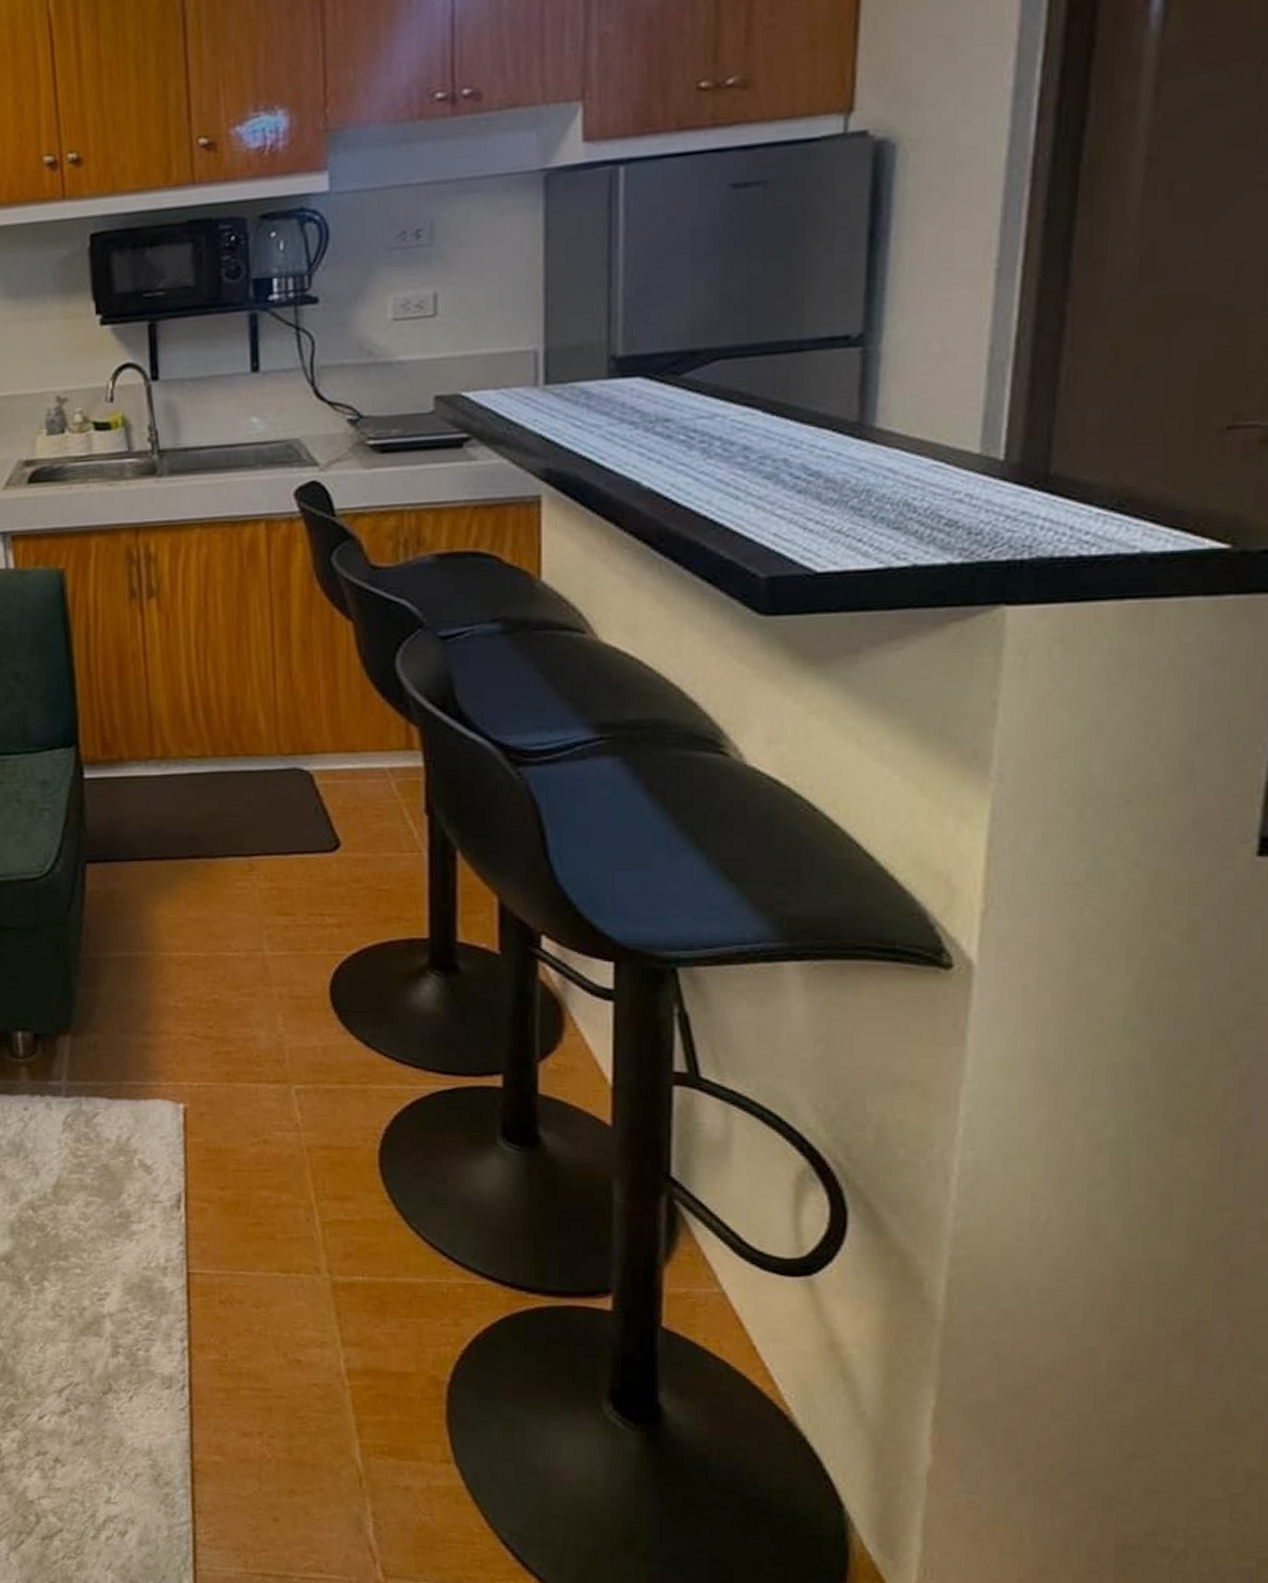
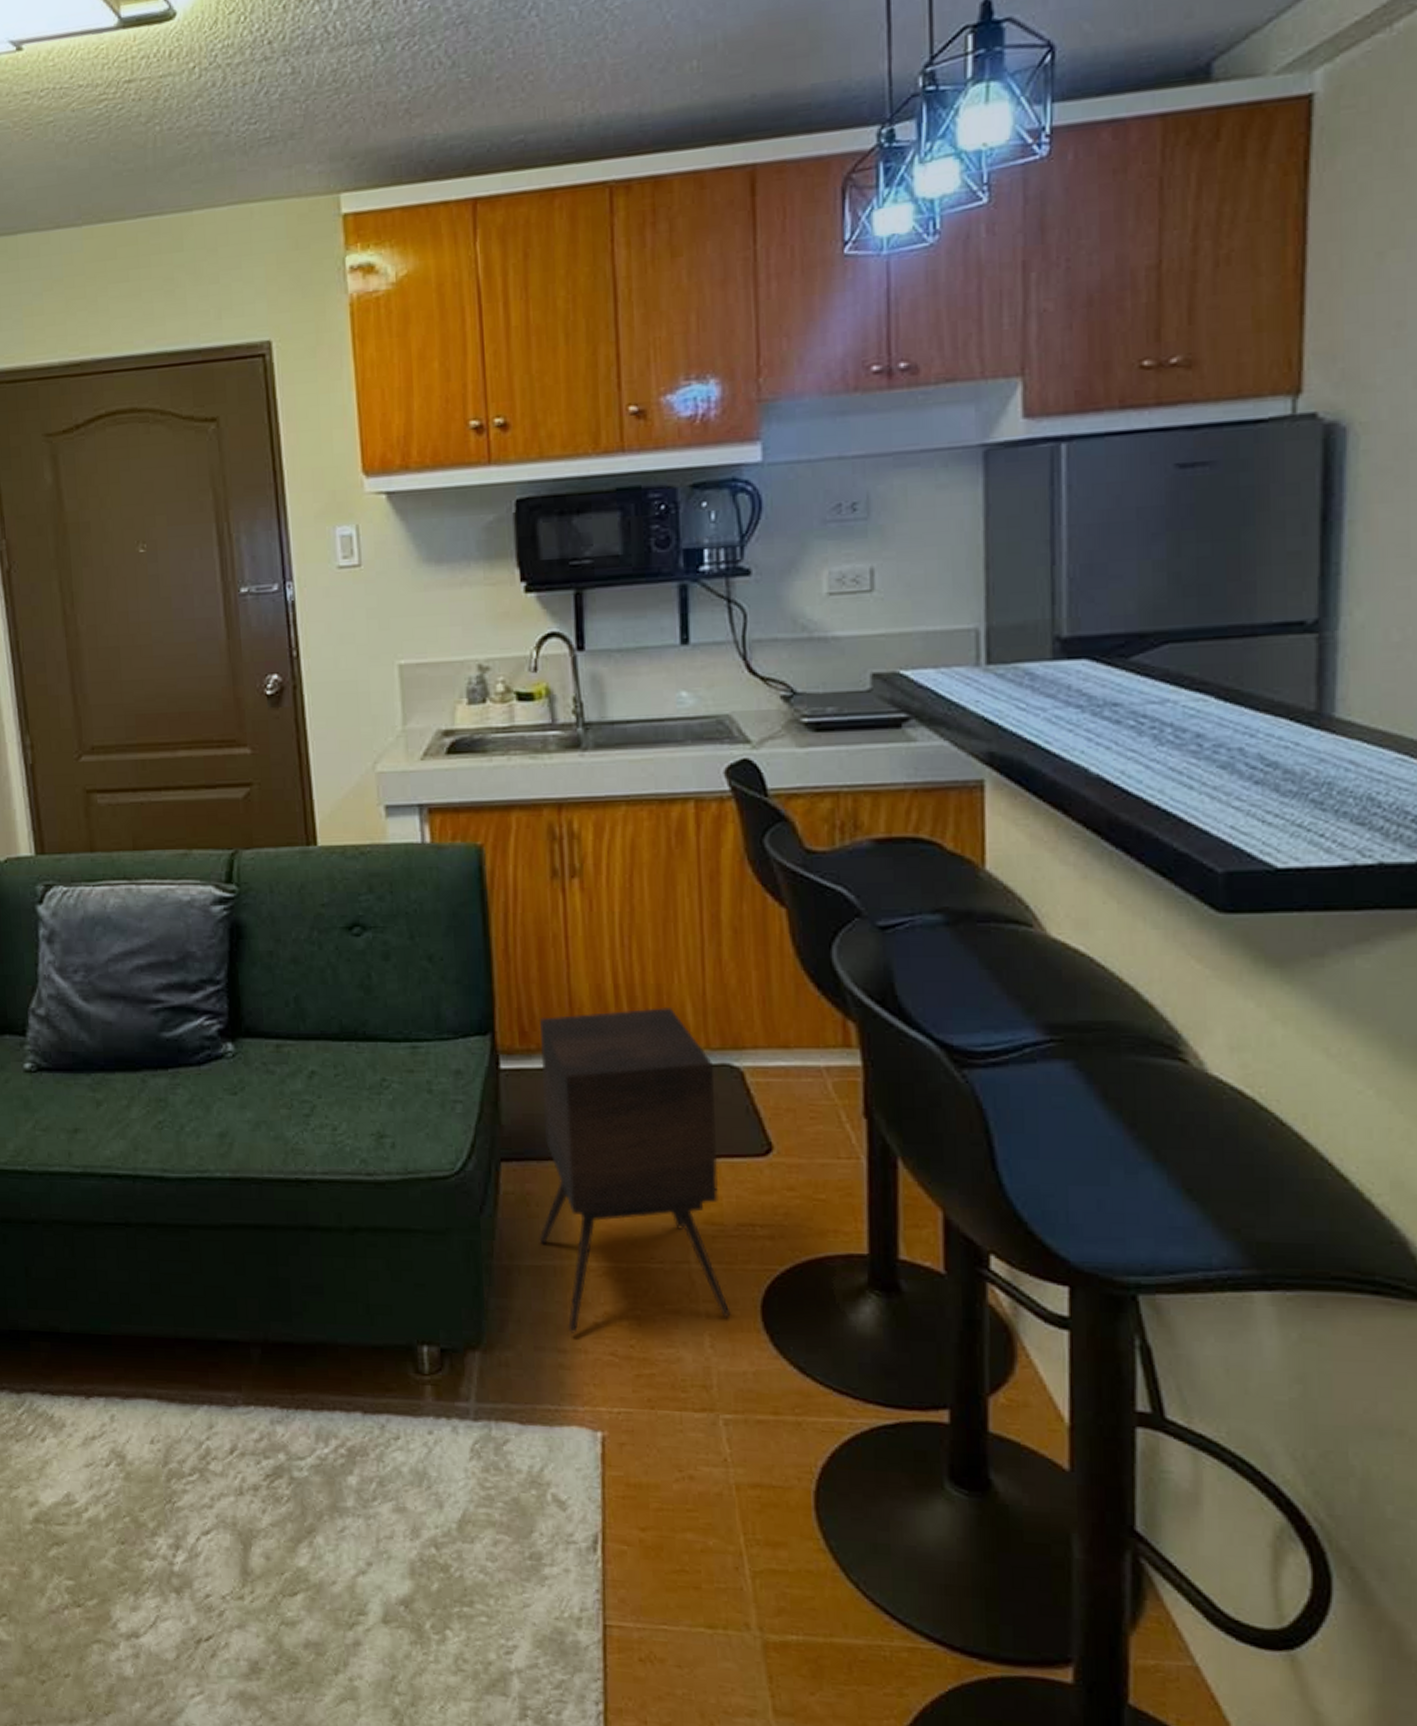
side table: none [121,716,302,1017] -> present [539,1006,731,1333]

